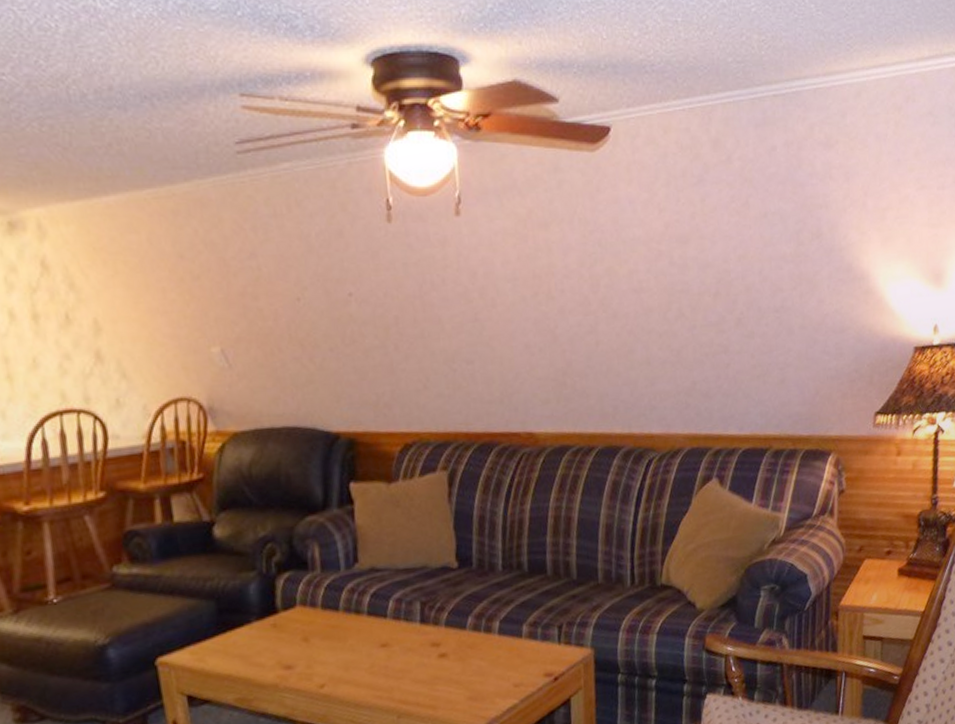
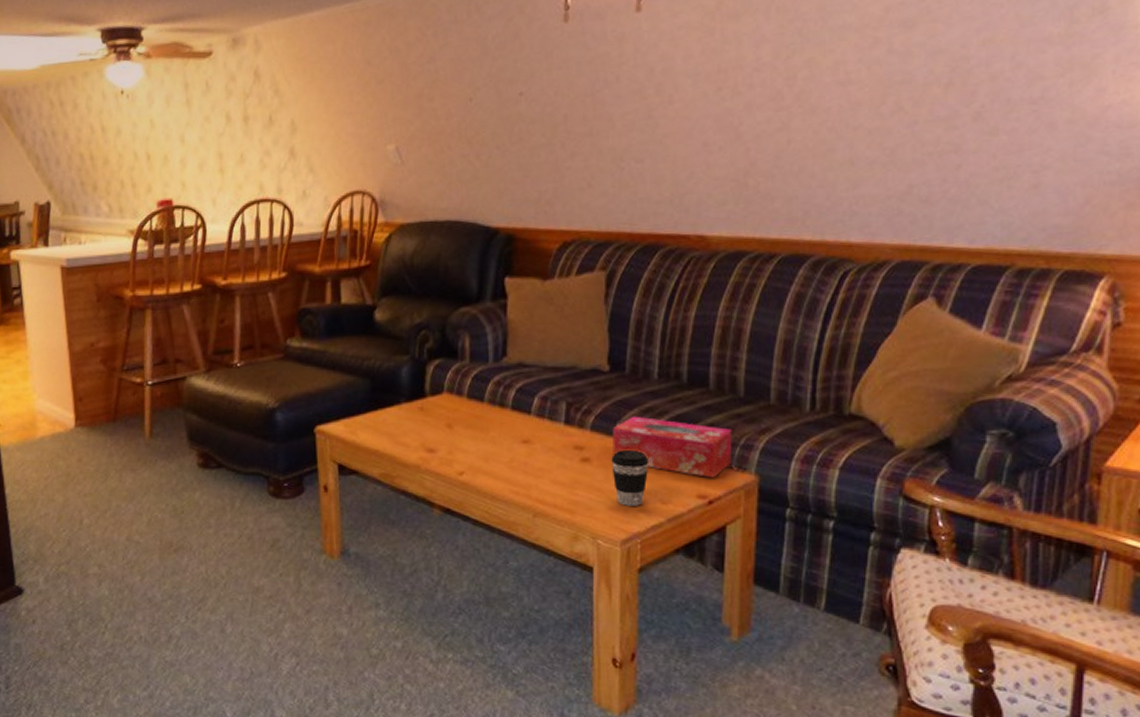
tissue box: none [465,607,571,657] -> present [612,416,733,477]
coffee cup: none [466,639,501,694] -> present [611,449,650,506]

